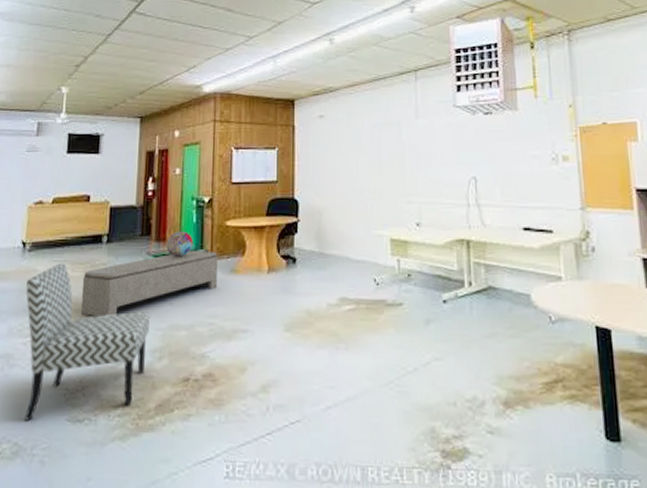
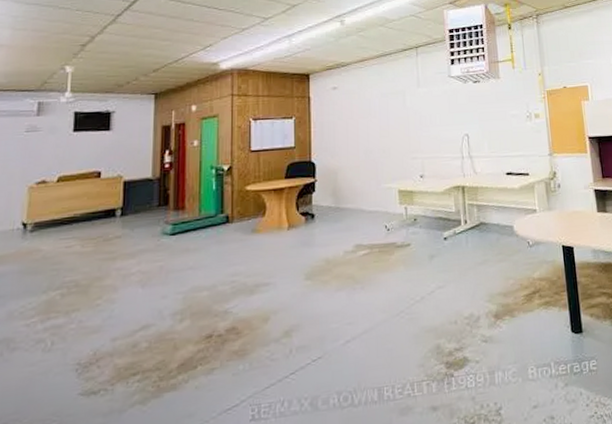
chair: present [24,263,150,421] -> none [28,240,169,403]
bench: present [81,250,218,318] -> none [93,215,238,290]
decorative globe: present [166,230,193,257] -> none [185,198,213,224]

